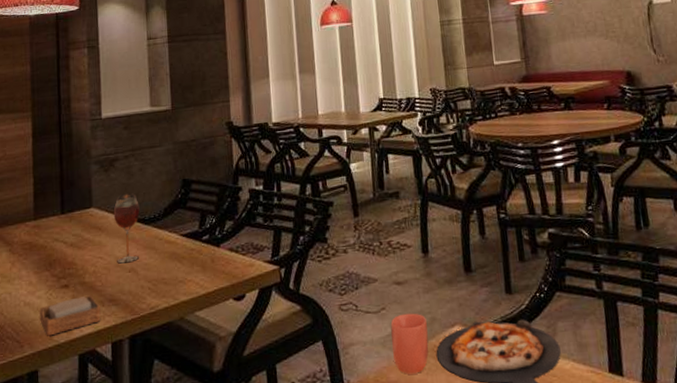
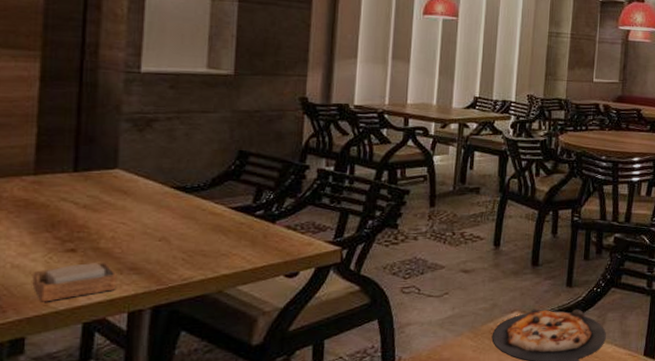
wineglass: present [113,193,140,264] -> none [144,158,181,231]
cup: present [390,313,429,374] -> none [449,299,488,353]

